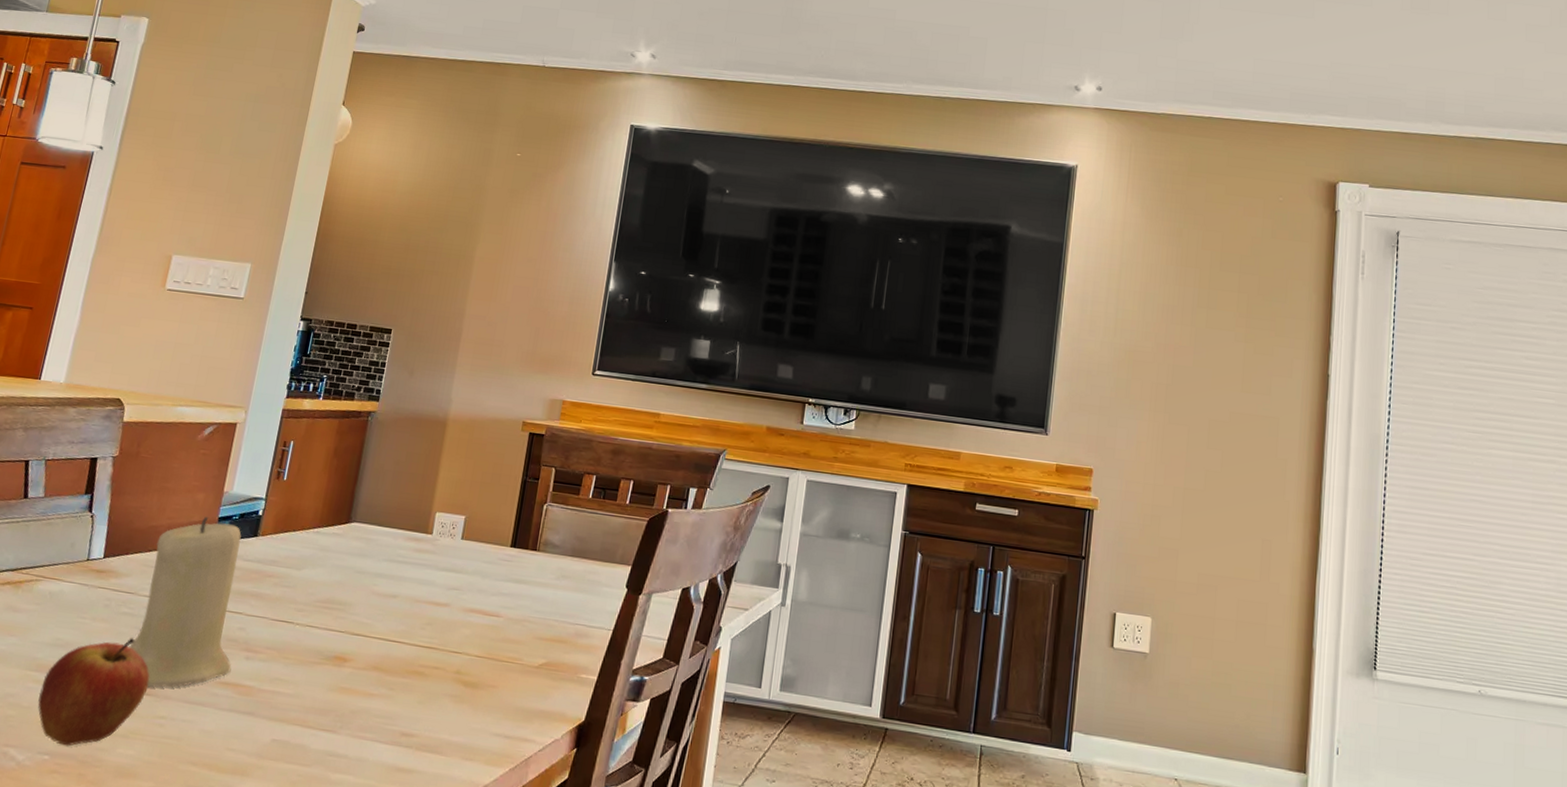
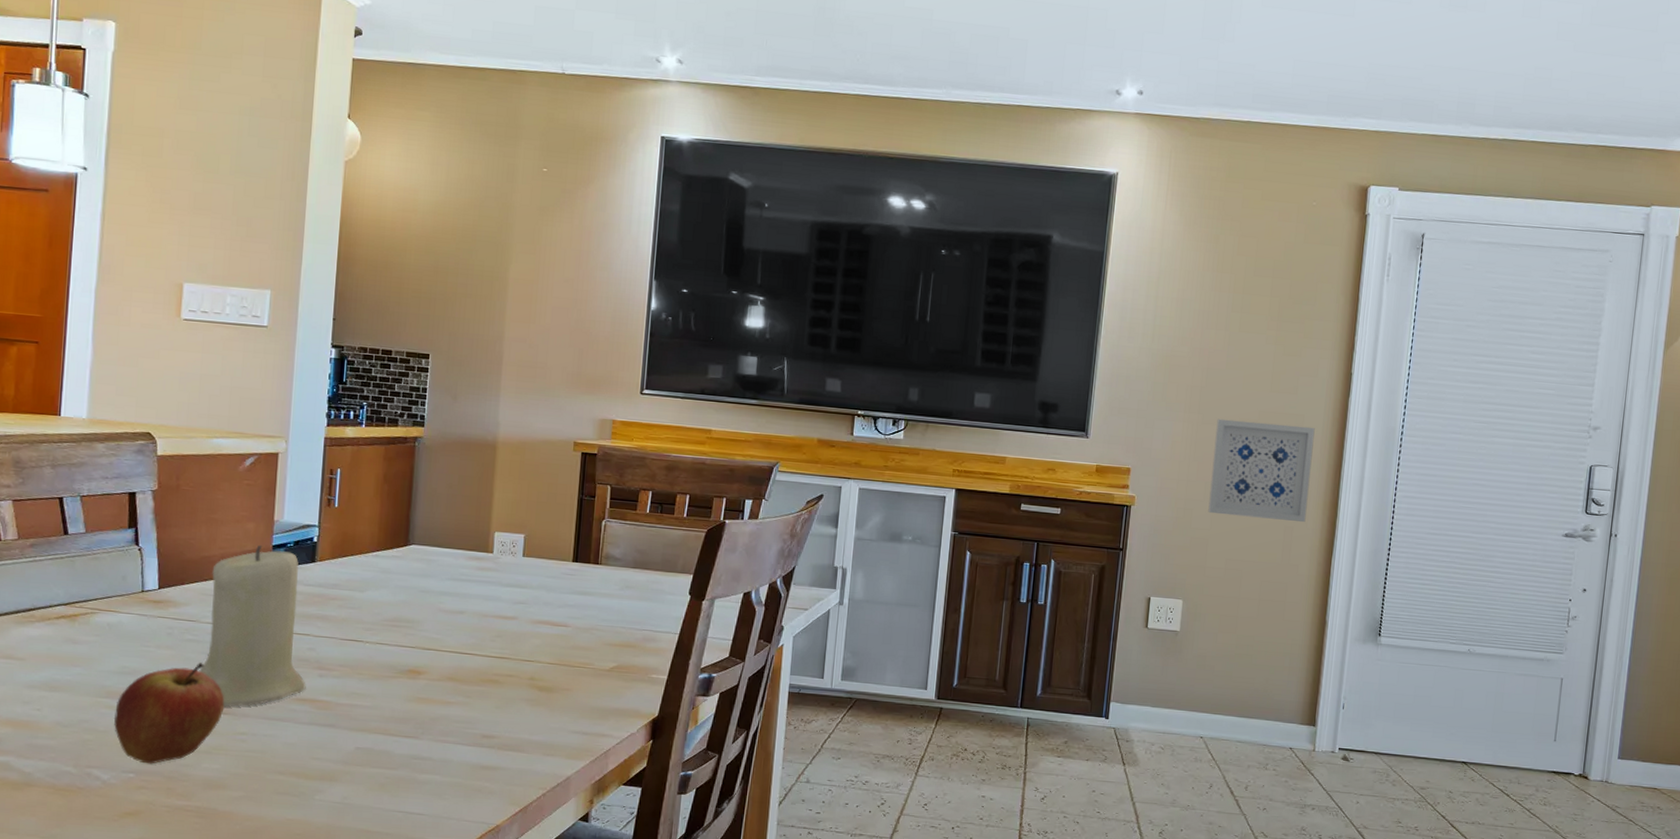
wall art: none [1177,419,1291,536] -> present [1208,418,1315,523]

